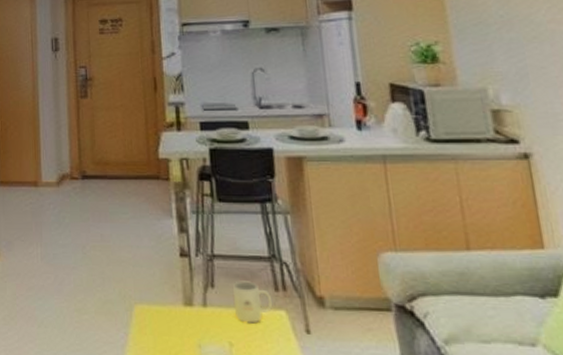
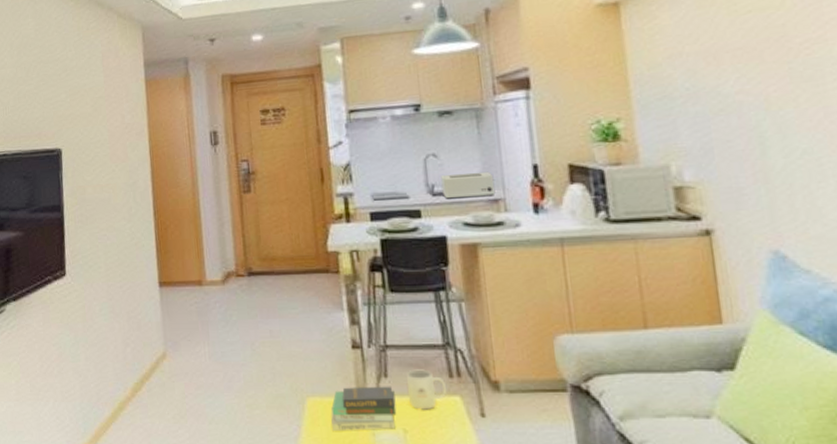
books: none [158,296,223,343] -> present [330,386,397,432]
toaster: none [268,87,320,114] -> present [441,171,496,200]

